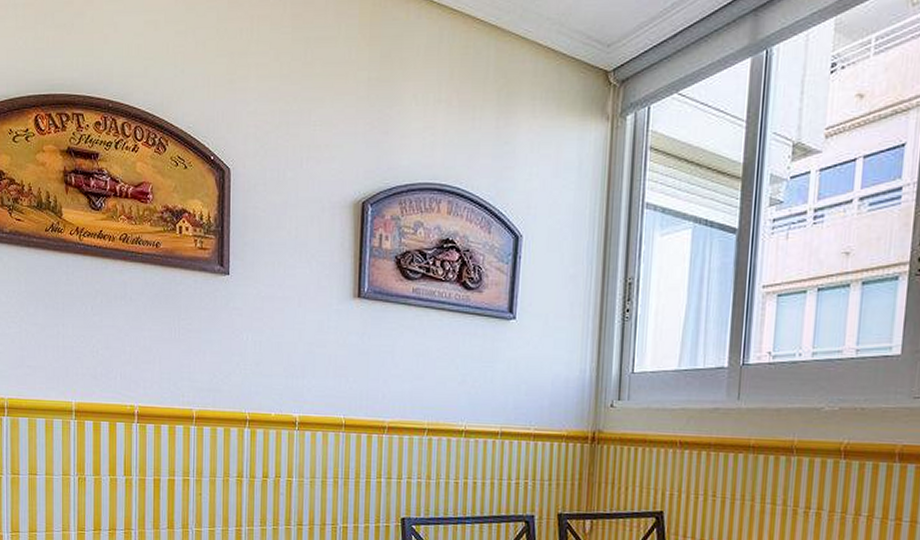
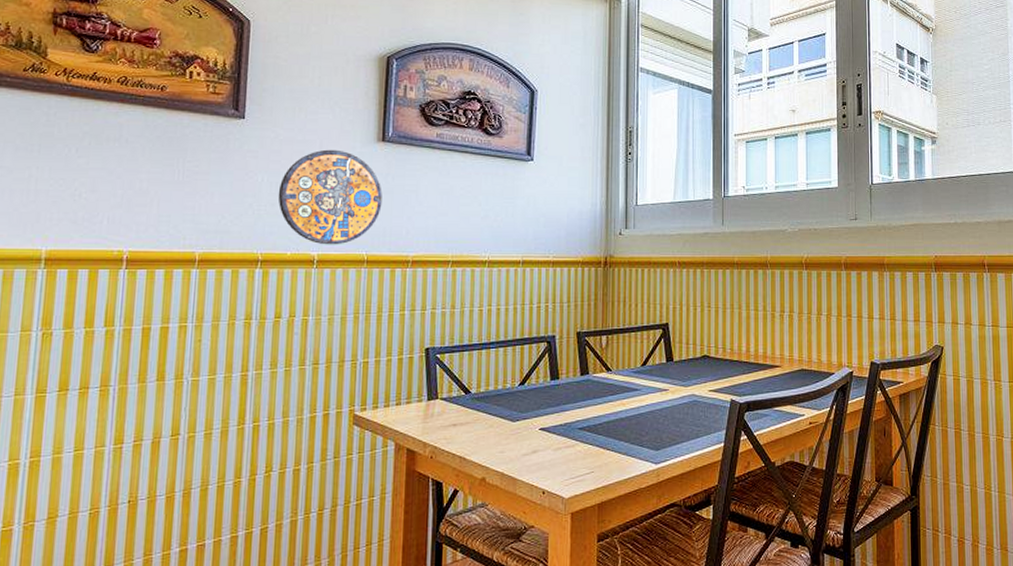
manhole cover: none [261,306,359,408] -> present [278,149,382,245]

